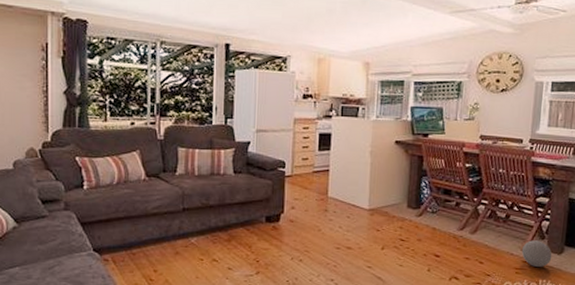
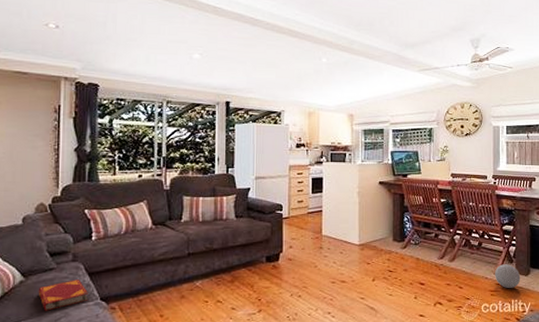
hardback book: none [31,228,81,259] -> present [38,279,88,311]

